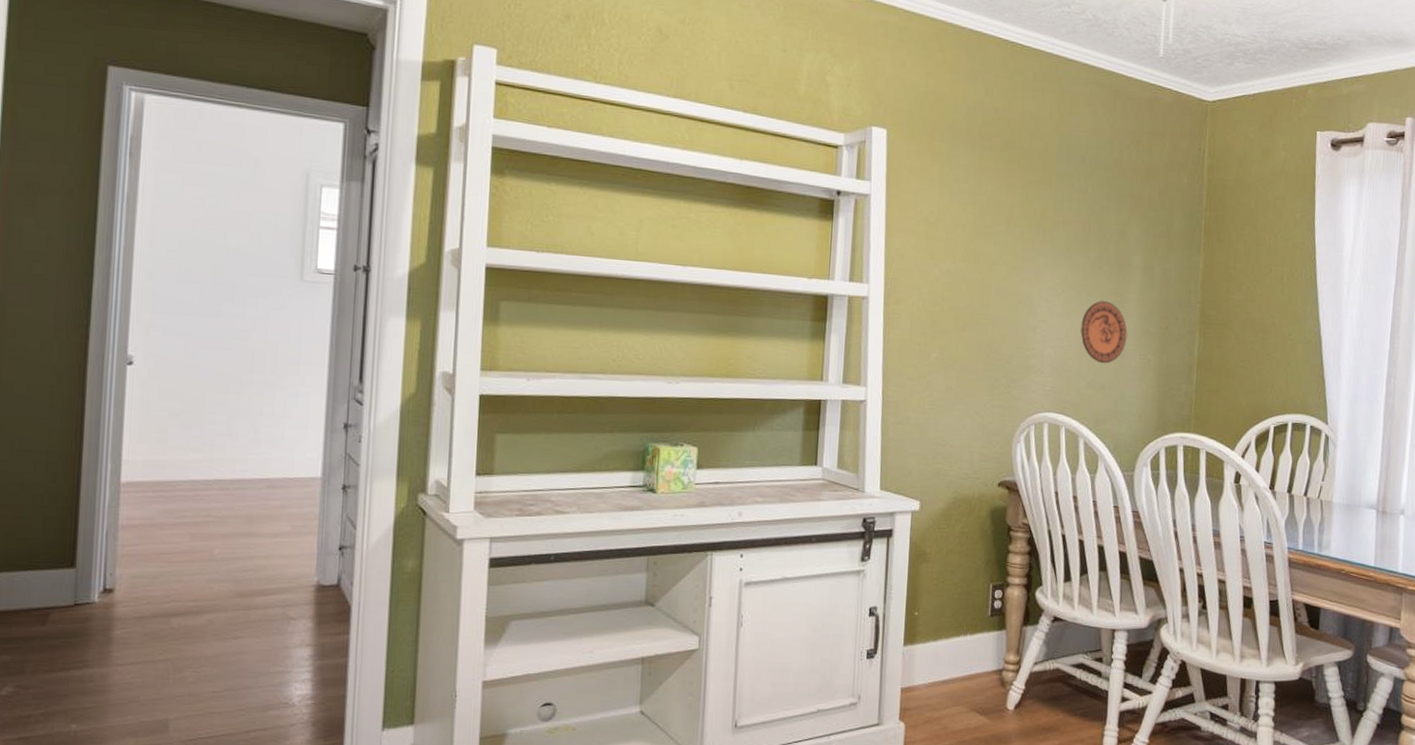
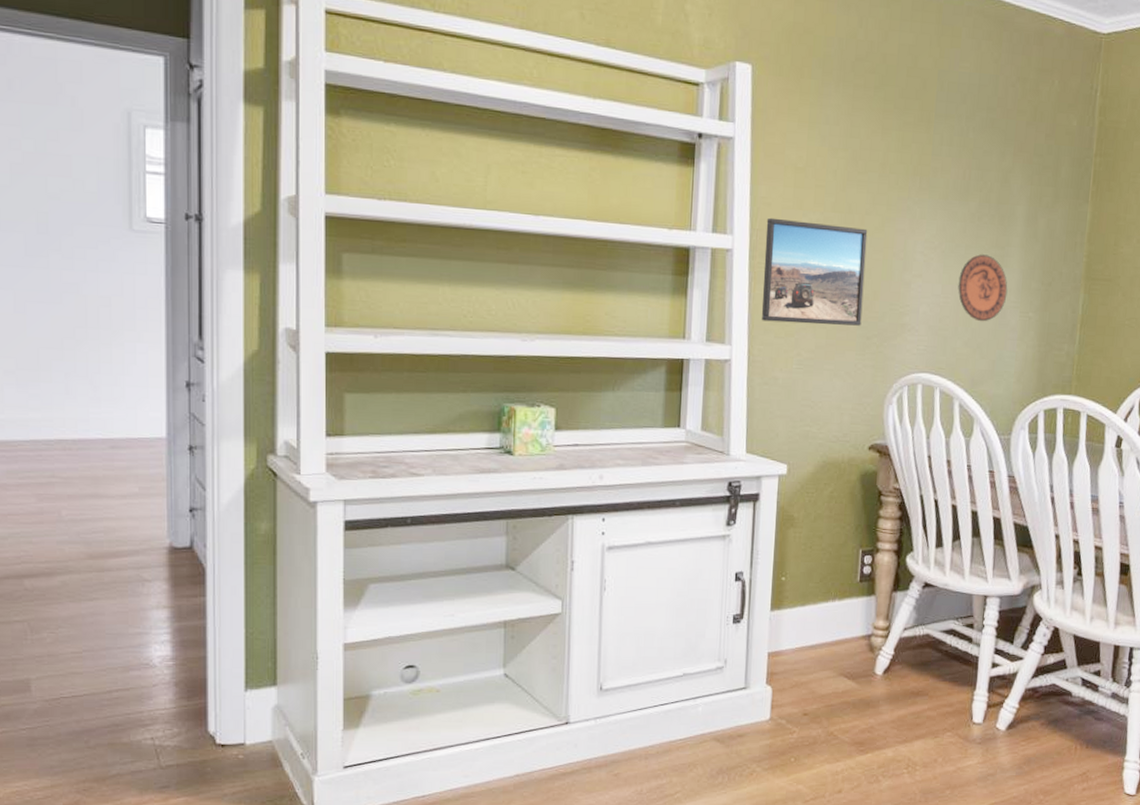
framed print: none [895,267,995,368] -> present [761,217,868,326]

